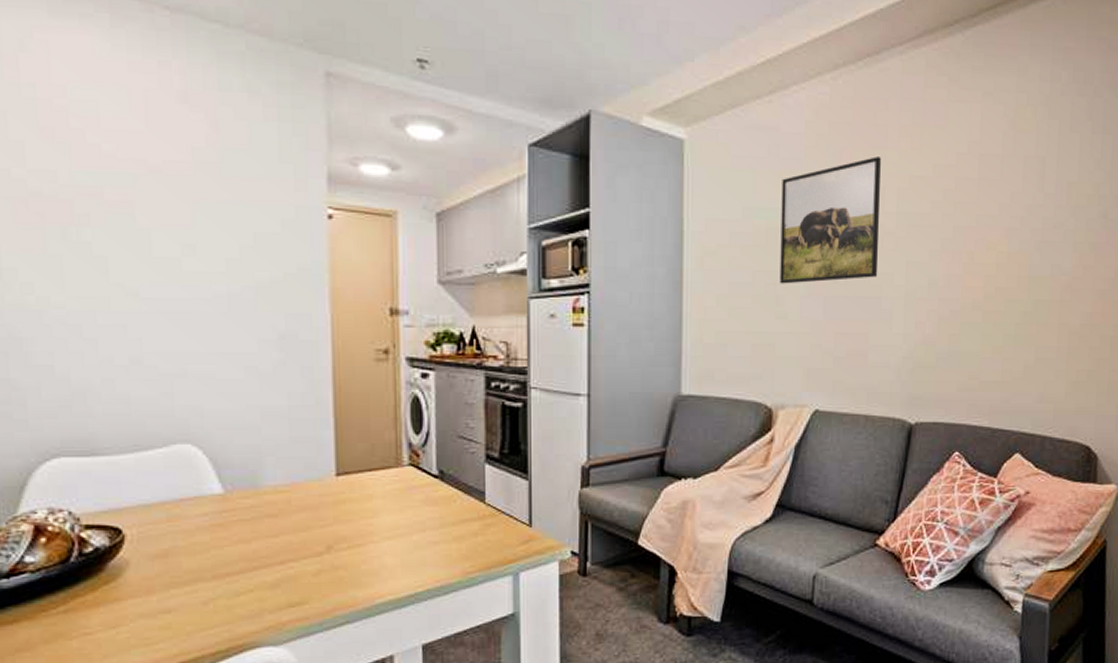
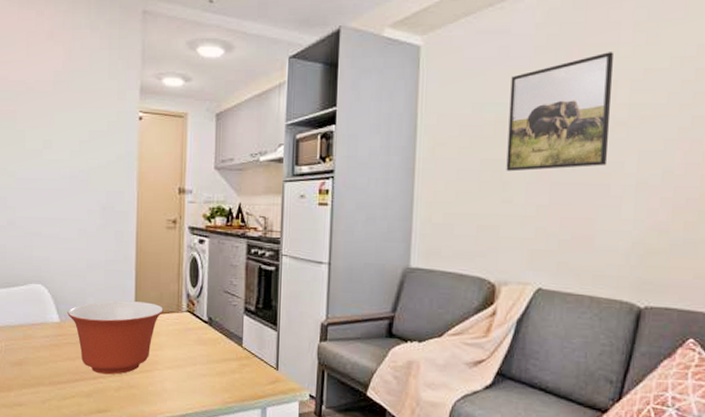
mixing bowl: none [235,457,377,556] -> present [67,300,163,375]

